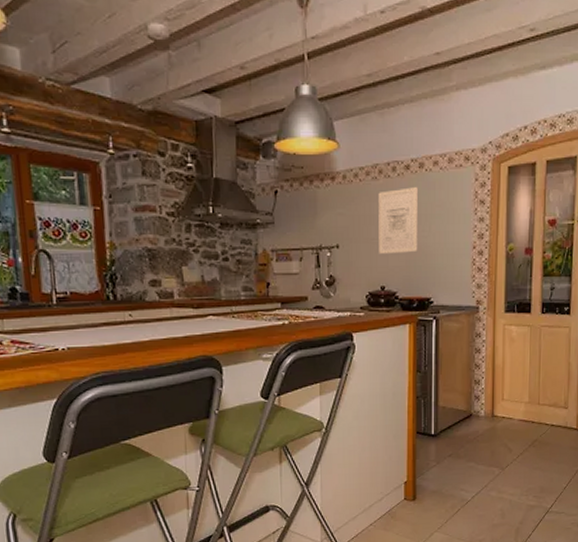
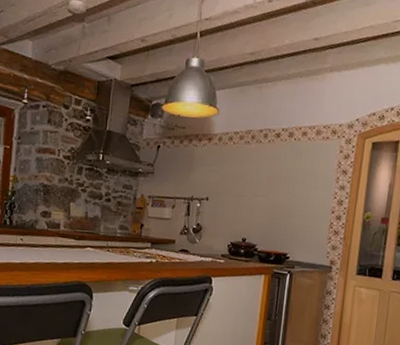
wall art: present [378,187,419,255] -> none [244,153,287,211]

